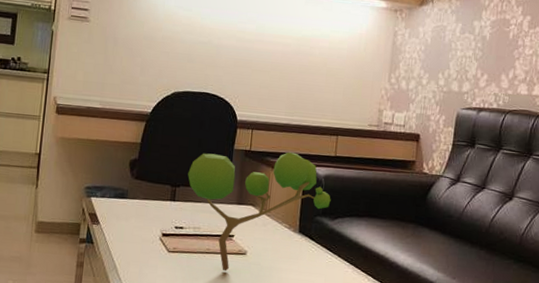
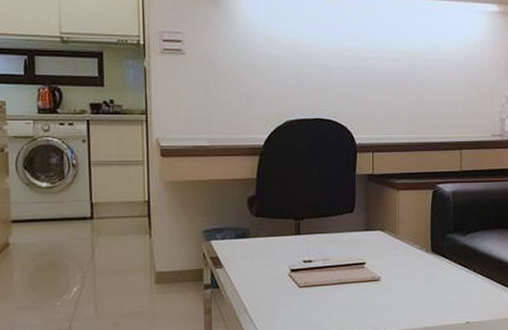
tree: present [188,152,331,272] -> none [310,171,461,300]

